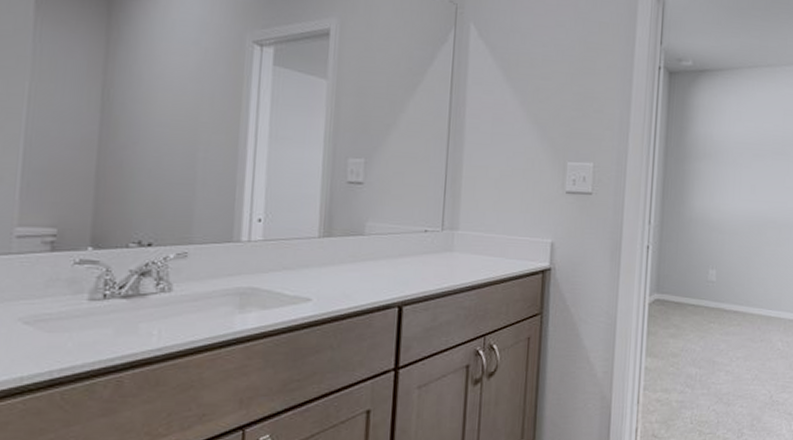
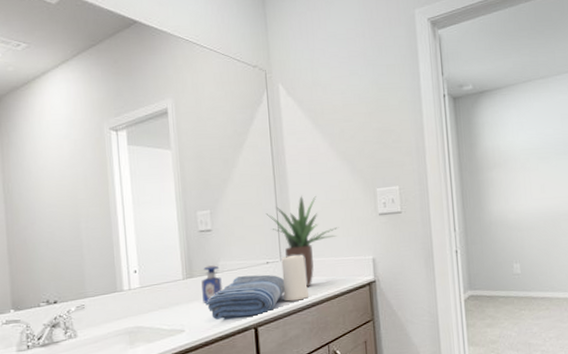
perfume bottle: none [339,225,367,270] -> present [201,265,222,303]
towel: none [342,243,443,292] -> present [205,274,285,320]
potted plant: none [432,157,518,267] -> present [265,195,340,288]
candle: none [439,226,471,281] -> present [281,254,309,302]

